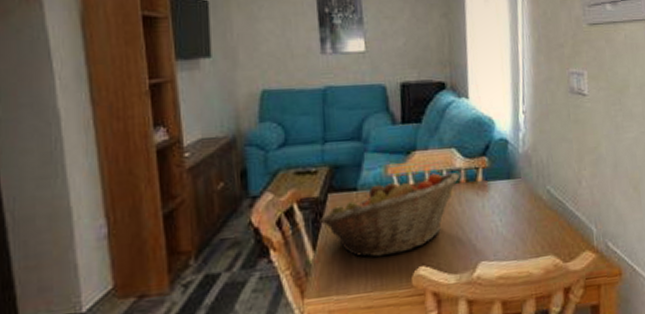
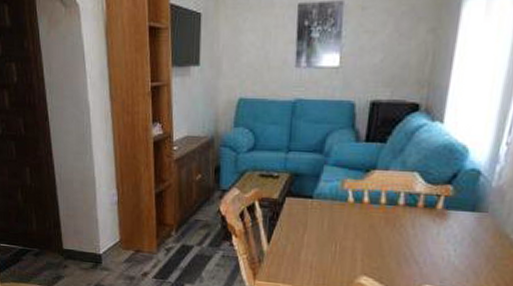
fruit basket: present [319,172,459,257] -> none [276,193,418,261]

